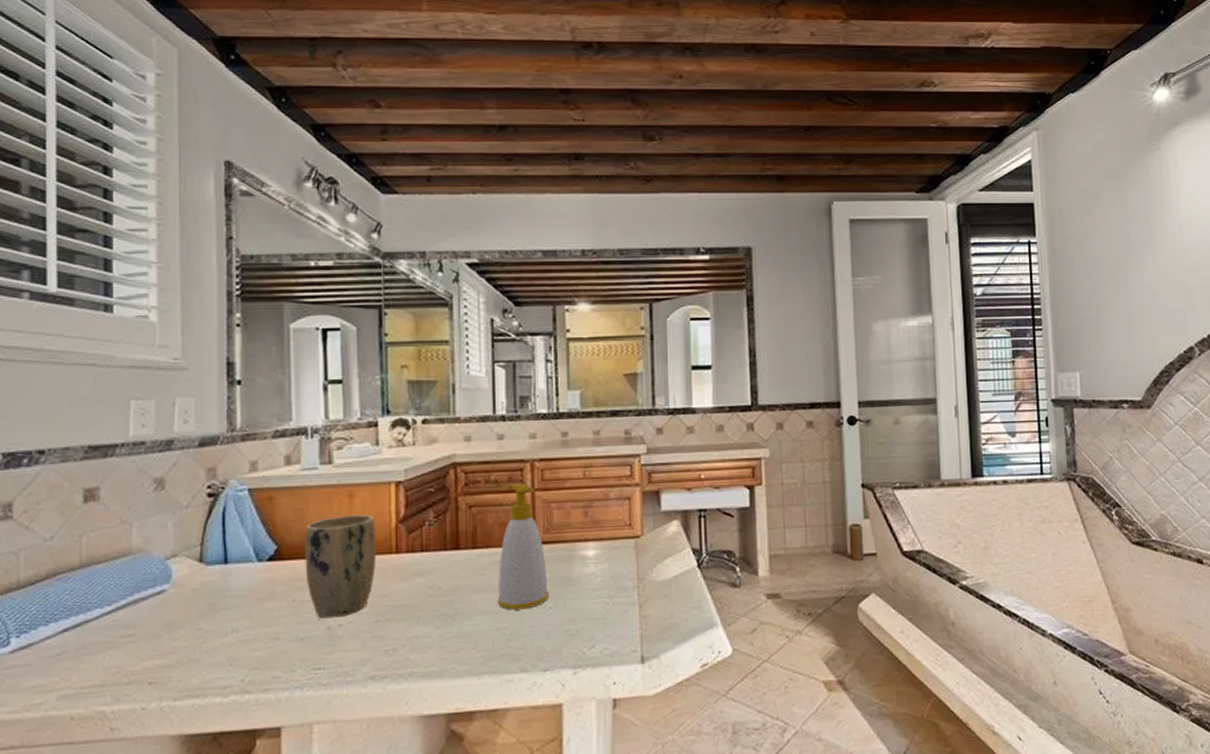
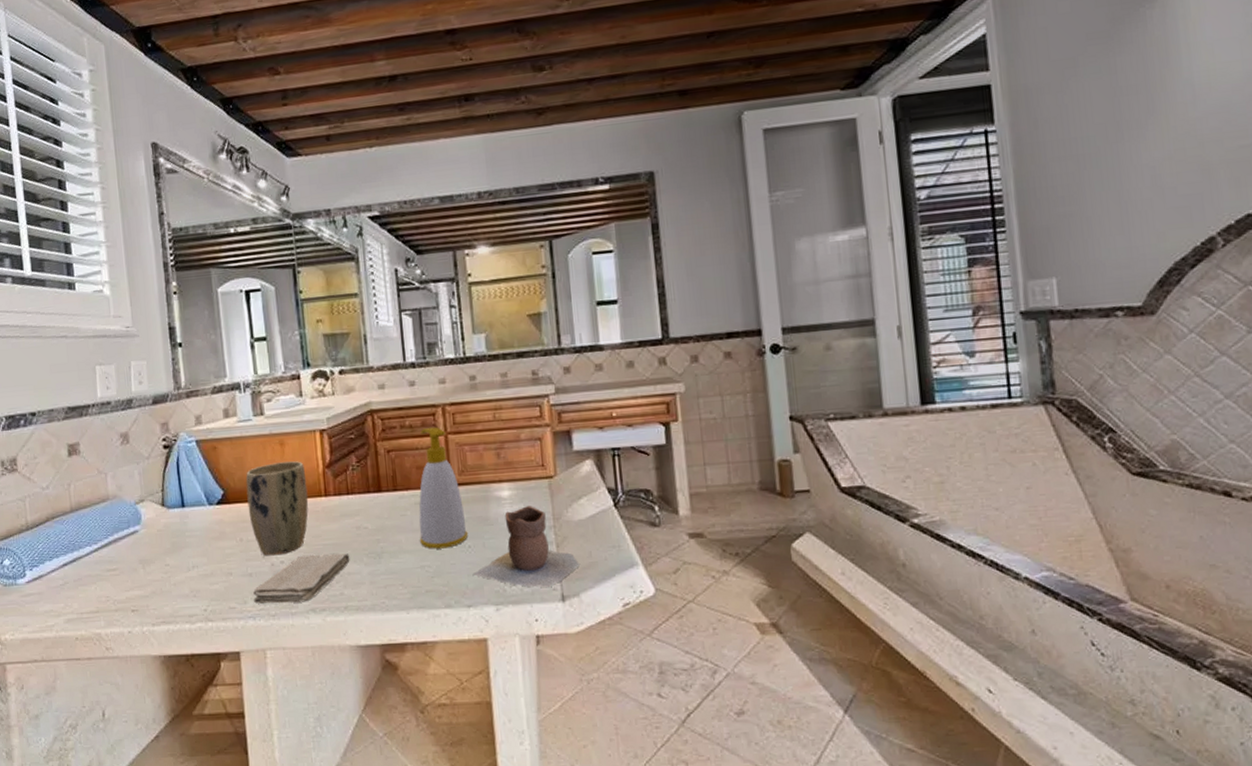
washcloth: none [303,615,419,672] -> present [253,553,350,604]
vase: none [551,566,661,650] -> present [472,506,580,588]

